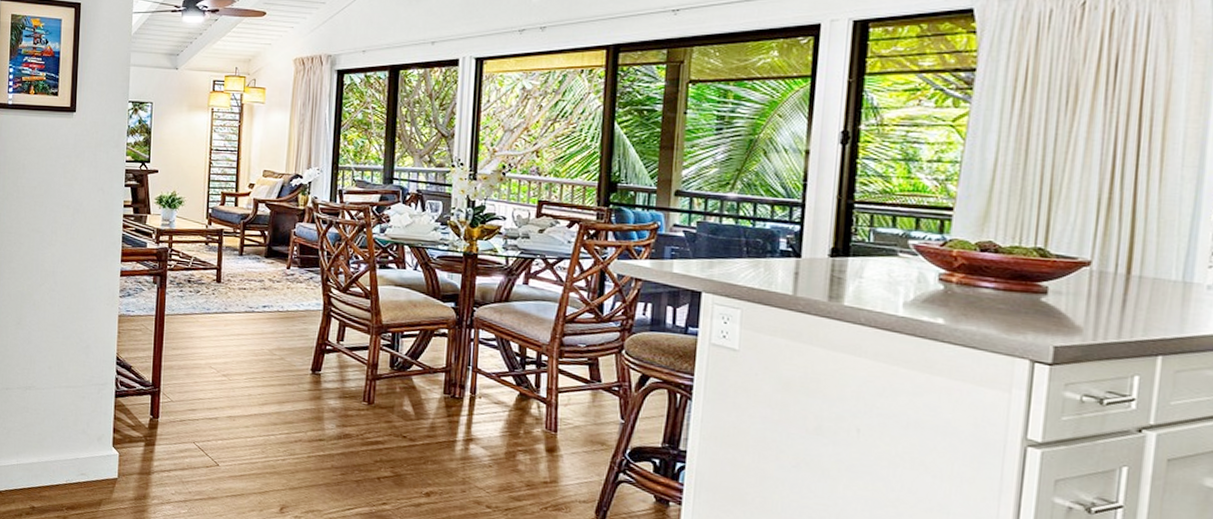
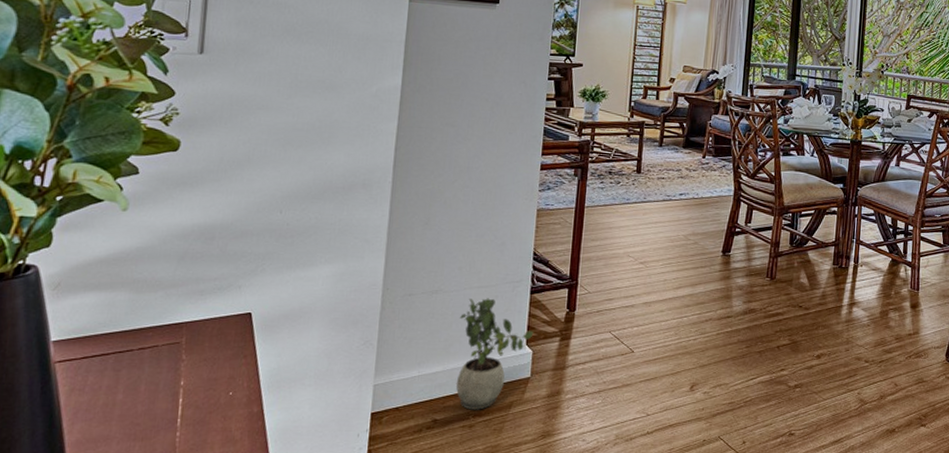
potted plant: none [50,397,119,504] -> present [455,298,534,410]

